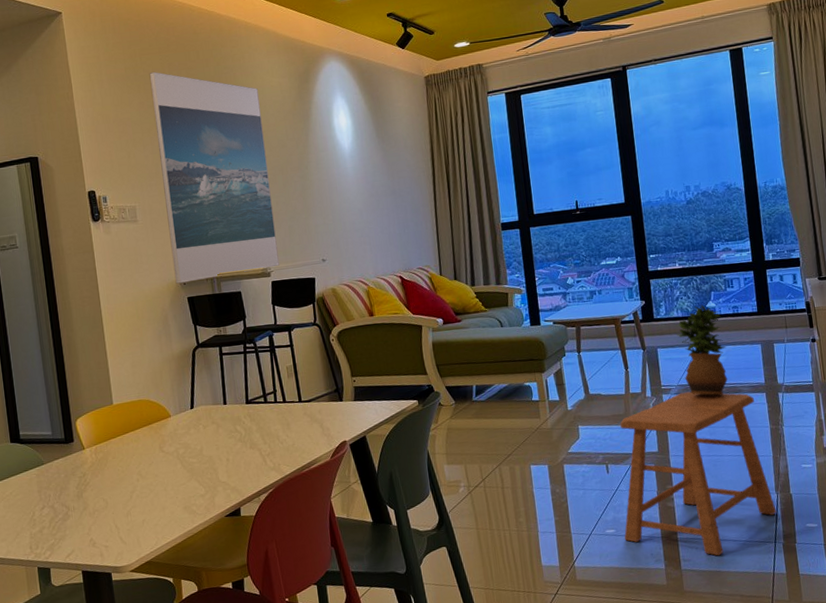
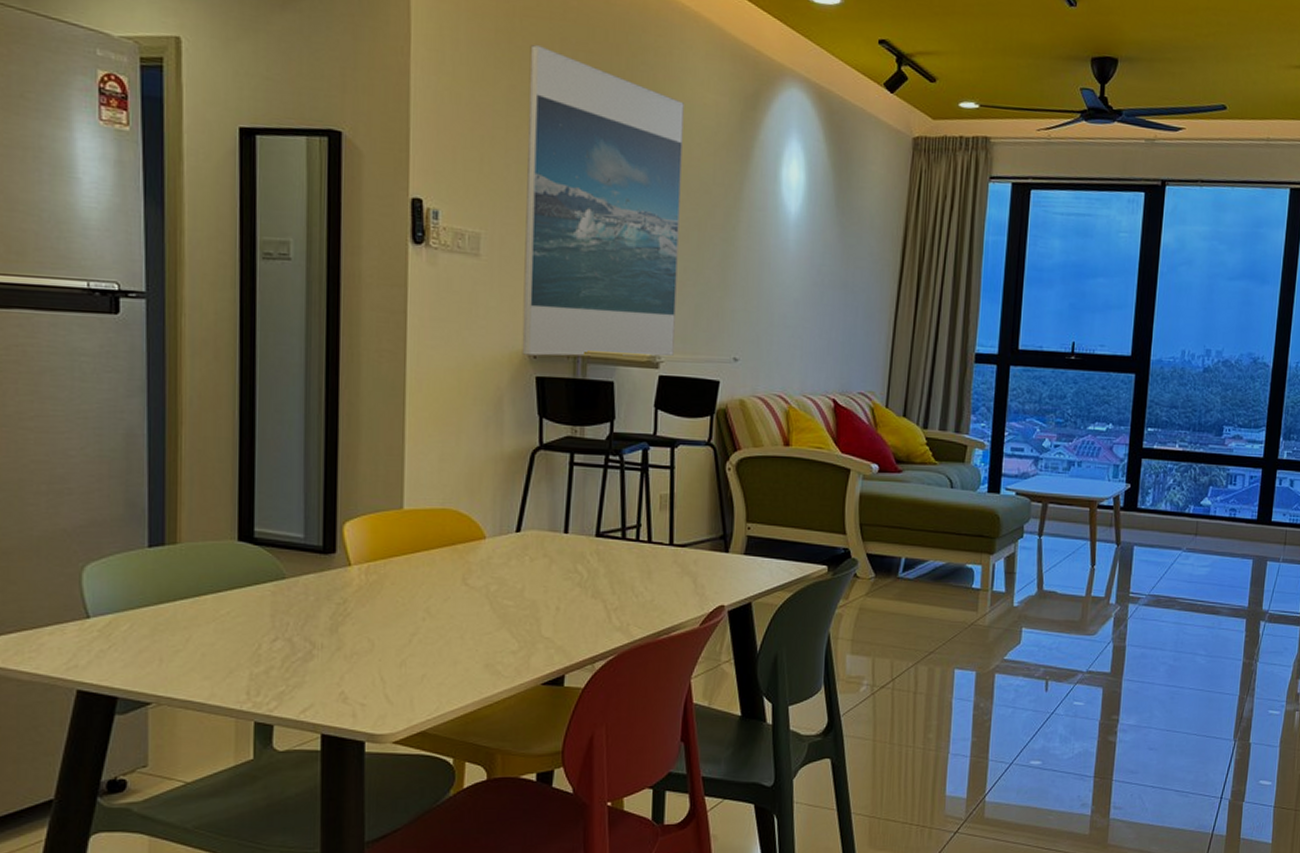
stool: present [620,391,777,556] -> none [1050,604,1232,807]
potted plant: present [677,304,728,395] -> none [1158,500,1215,614]

